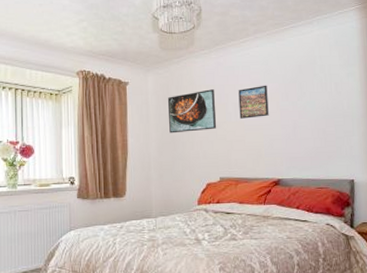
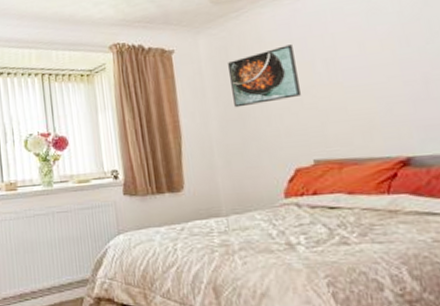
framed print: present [238,85,269,119] -> none [328,28,381,79]

